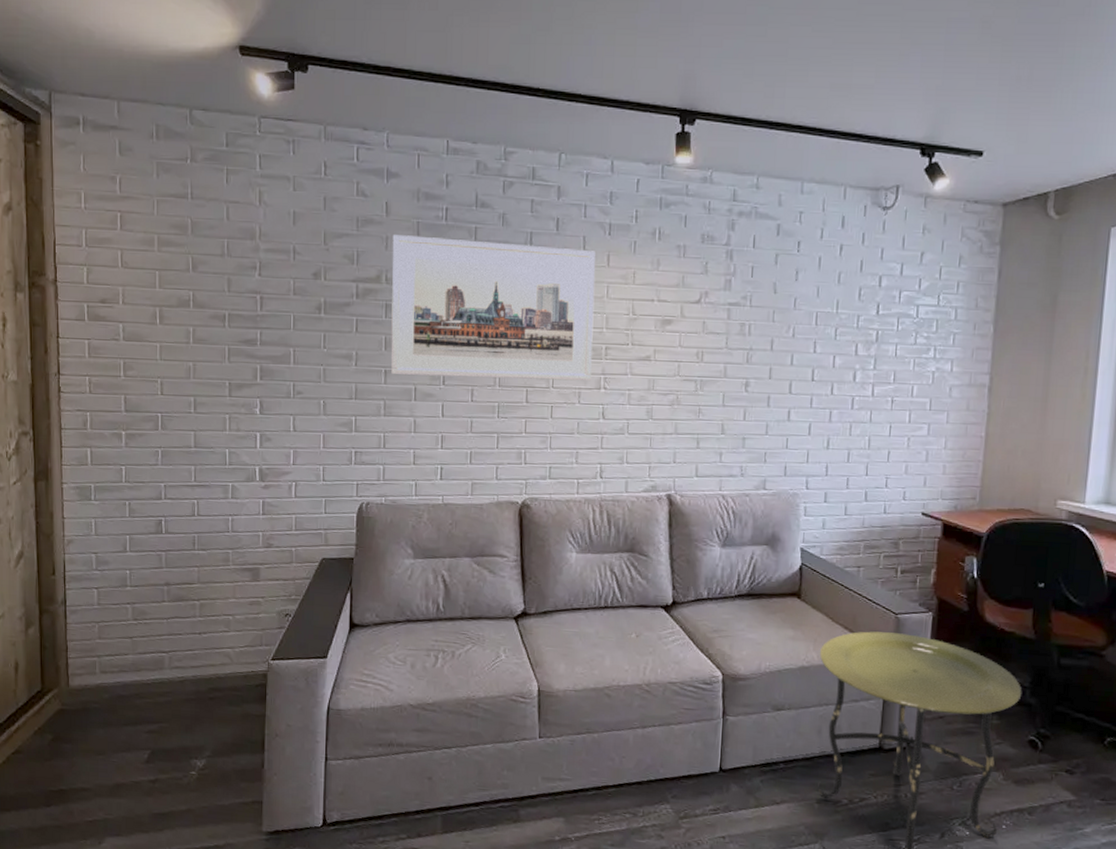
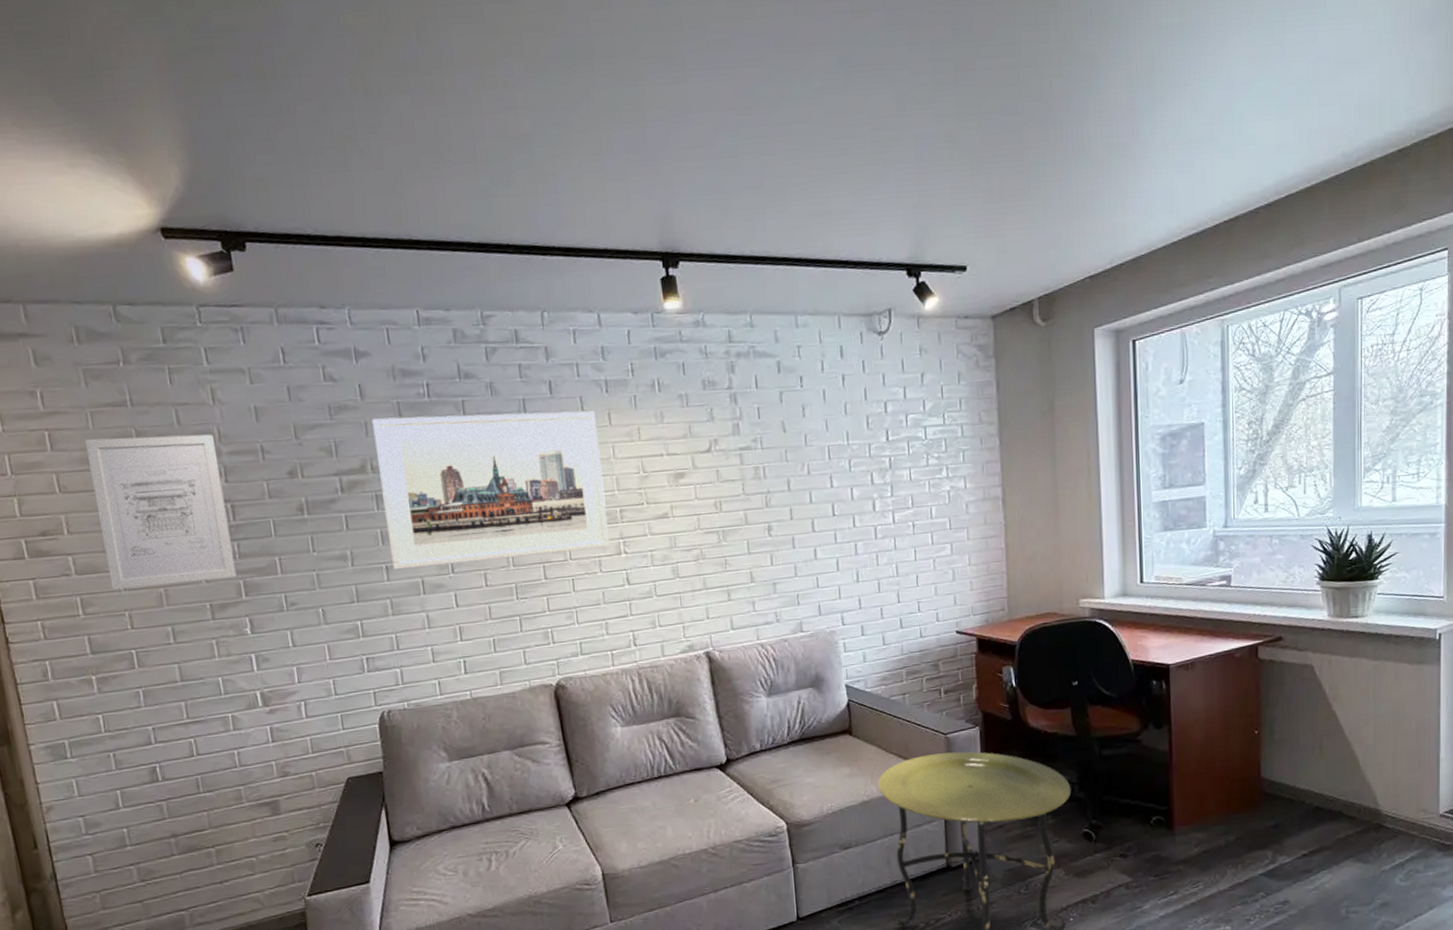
wall art: none [148,224,256,362] -> present [84,434,237,589]

